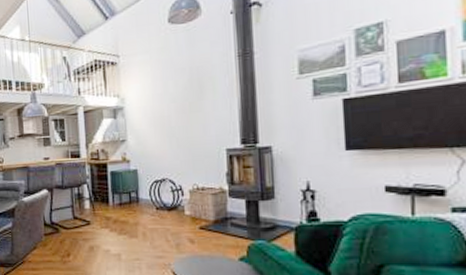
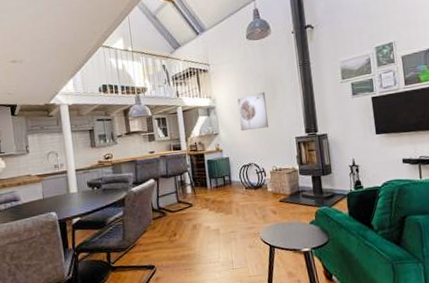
wall art: none [152,90,191,139] -> present [237,92,268,132]

